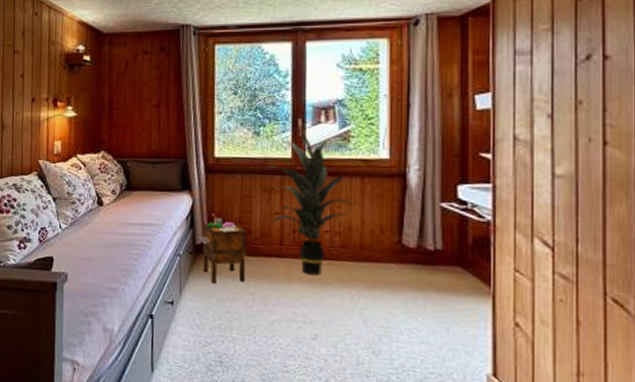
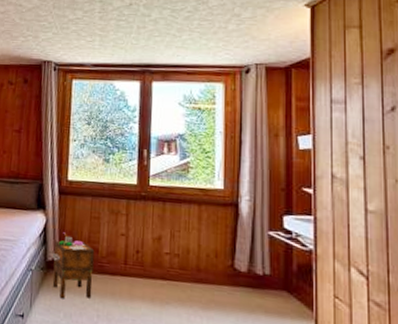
indoor plant: present [266,128,355,275] -> none [114,157,192,294]

